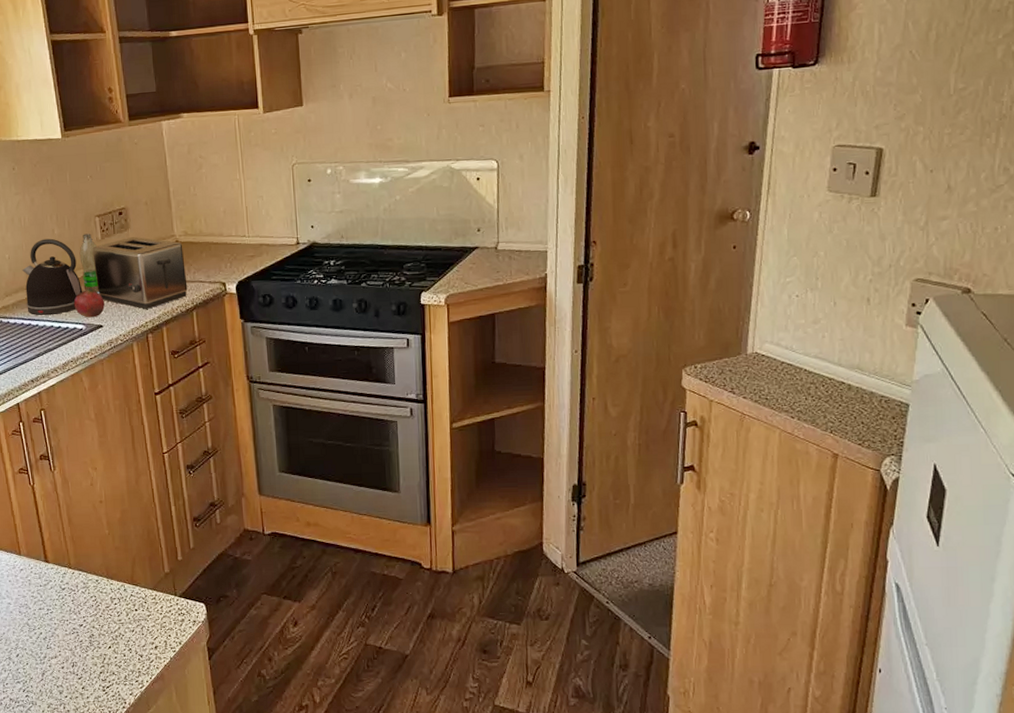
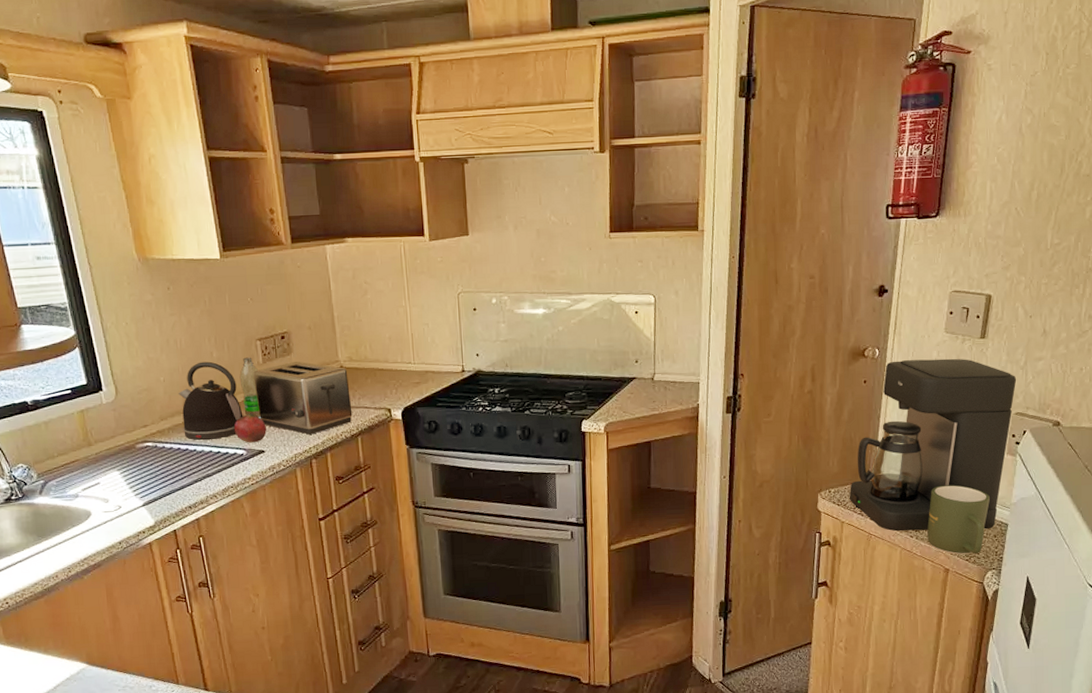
coffee maker: none [718,220,916,412] -> present [849,358,1017,532]
mug: none [811,360,886,439] -> present [927,485,990,555]

